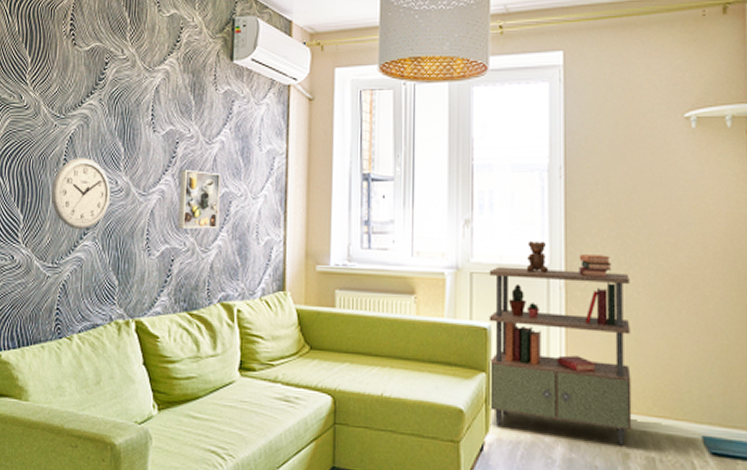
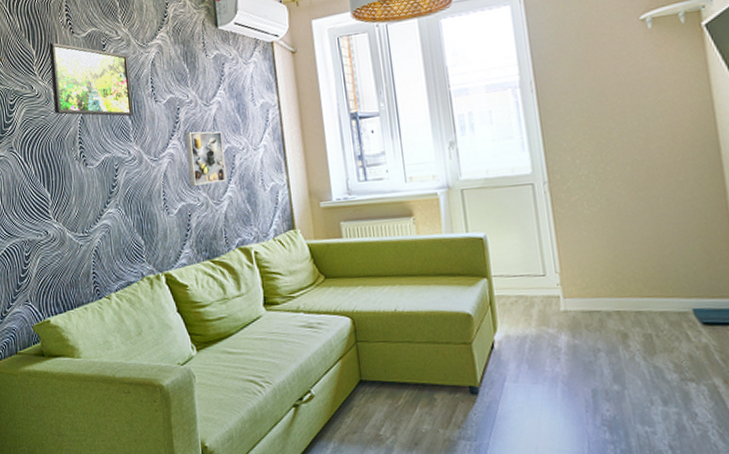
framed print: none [42,52,131,143] -> present [49,42,133,117]
wall clock: present [51,158,110,230] -> none [72,134,126,200]
shelving unit: present [488,240,632,446] -> none [477,151,628,328]

